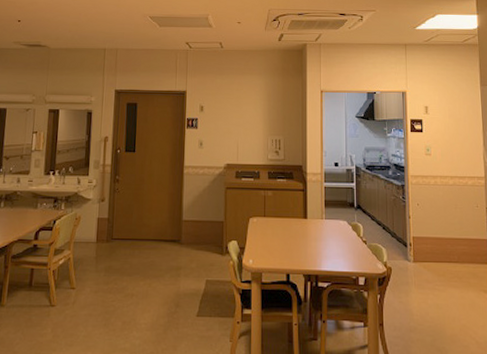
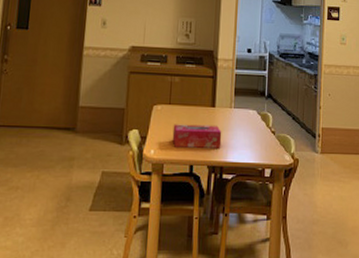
tissue box: none [268,235,315,258] -> present [172,124,222,148]

